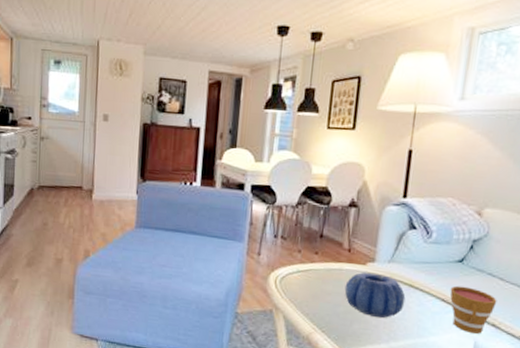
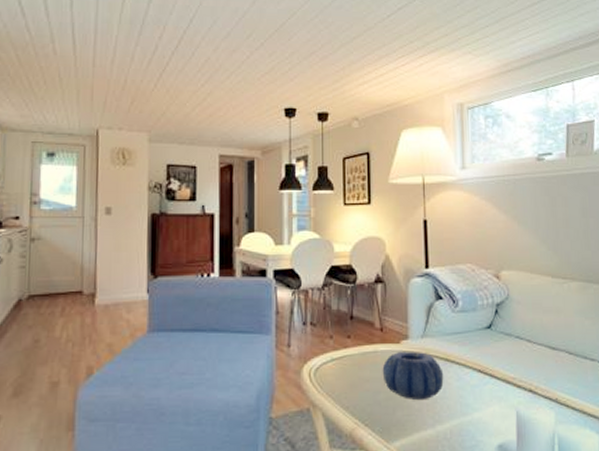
cup: present [450,285,497,334] -> none [484,353,529,403]

